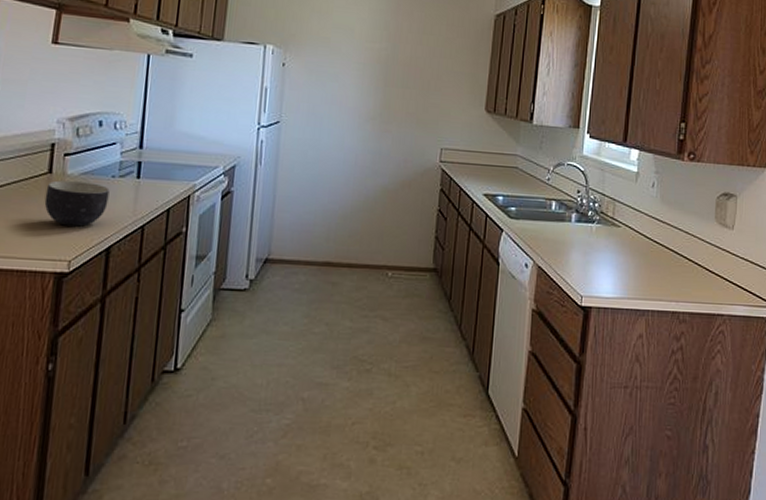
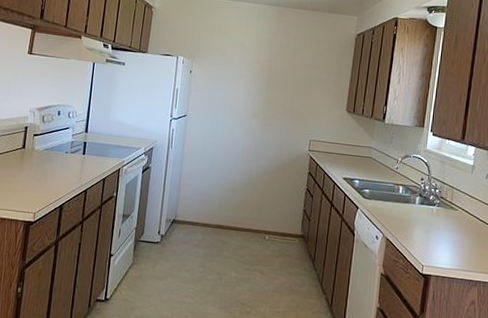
bowl: present [44,180,110,227] -> none [19,154,64,188]

